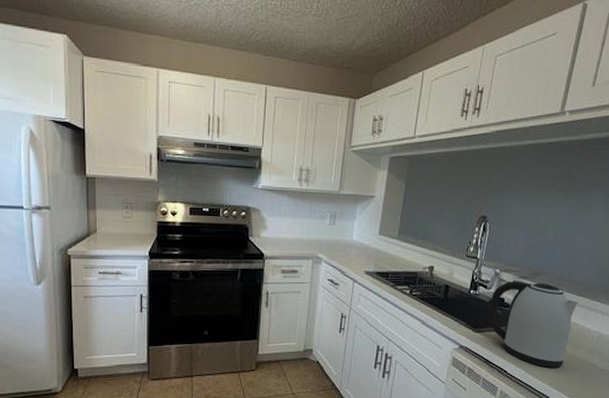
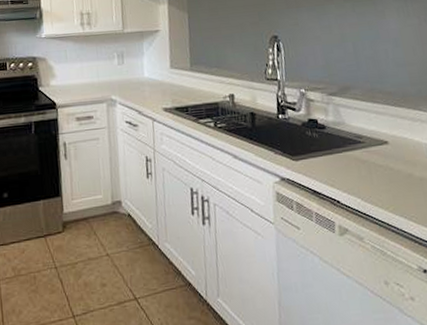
kettle: present [488,281,578,368] -> none [302,97,402,192]

